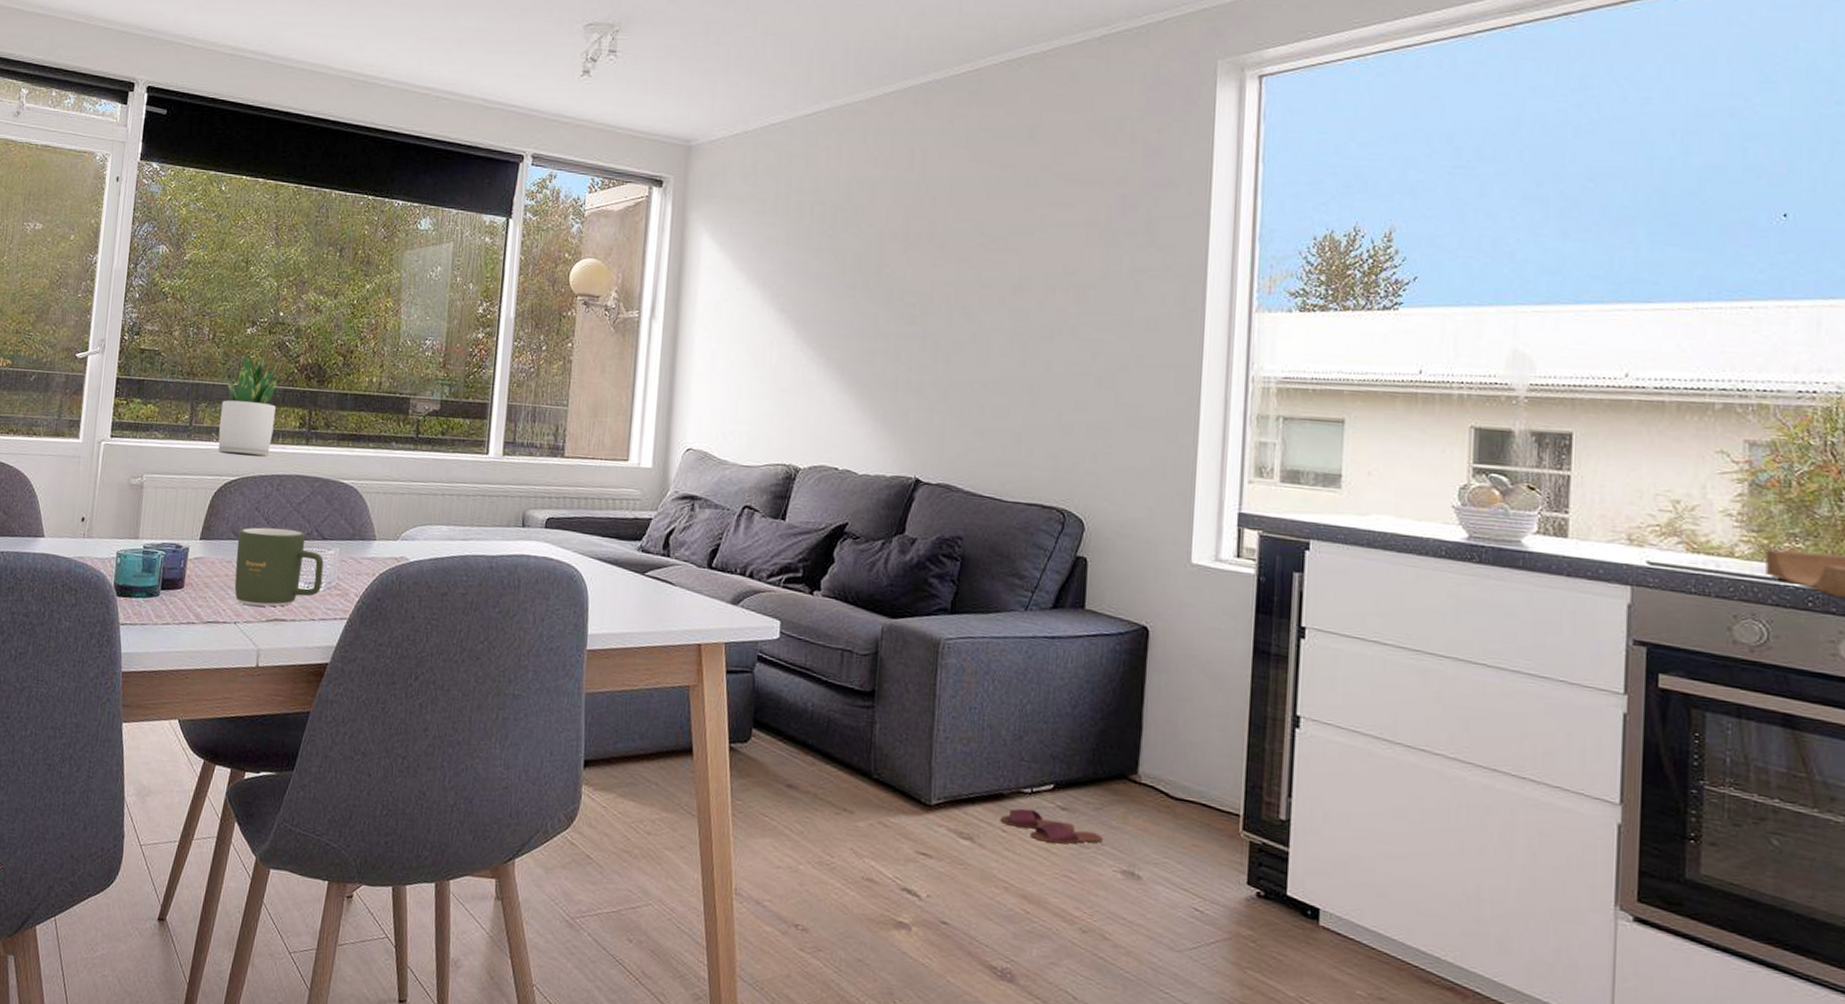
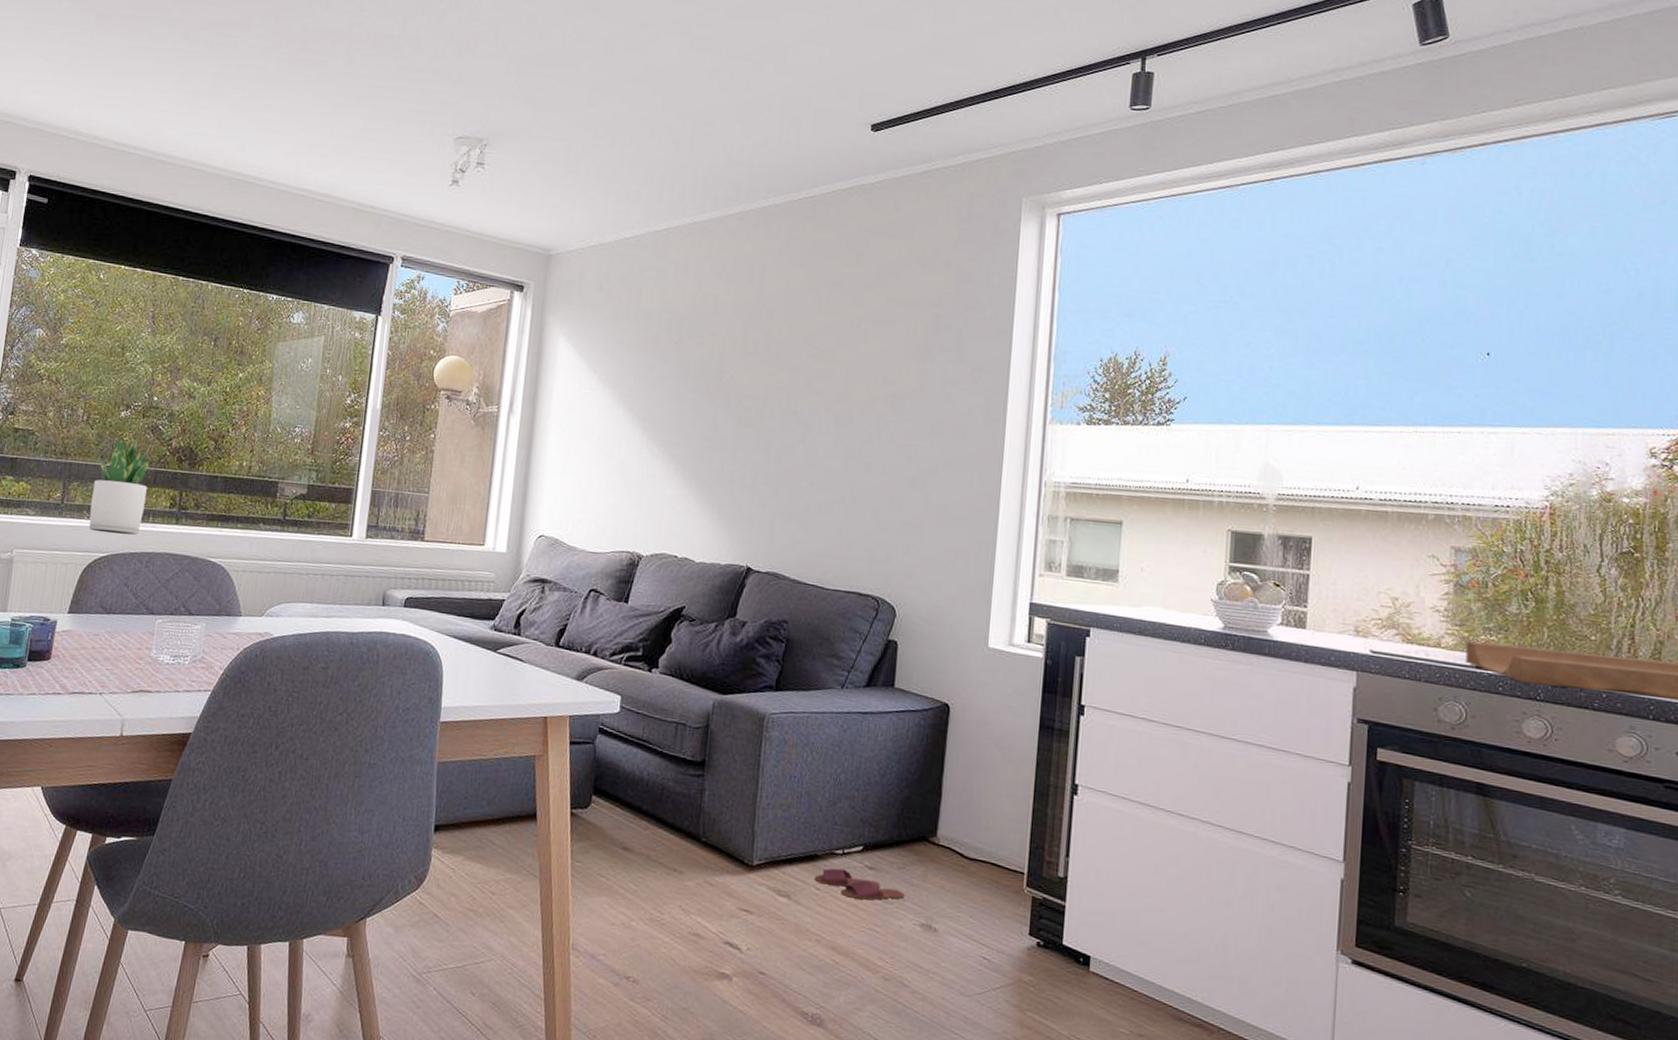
mug: present [234,527,324,607] -> none [101,602,190,679]

